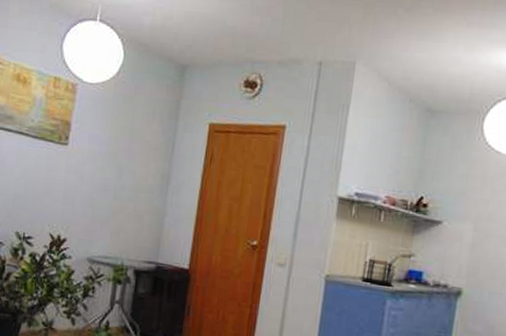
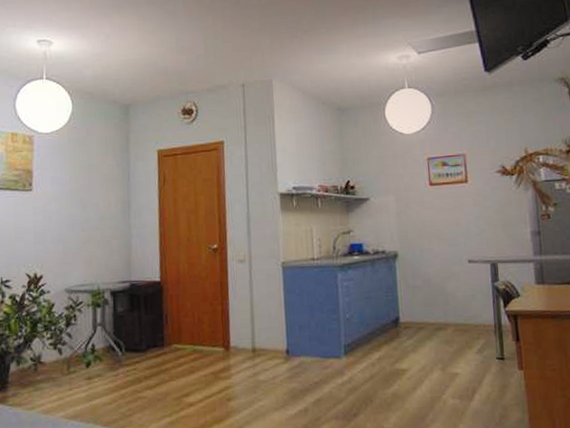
dish rack: present [361,258,395,287] -> none [312,240,340,263]

